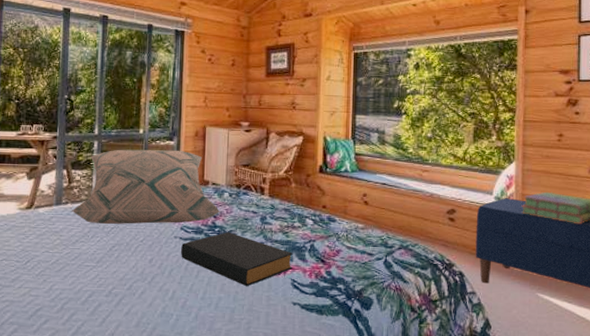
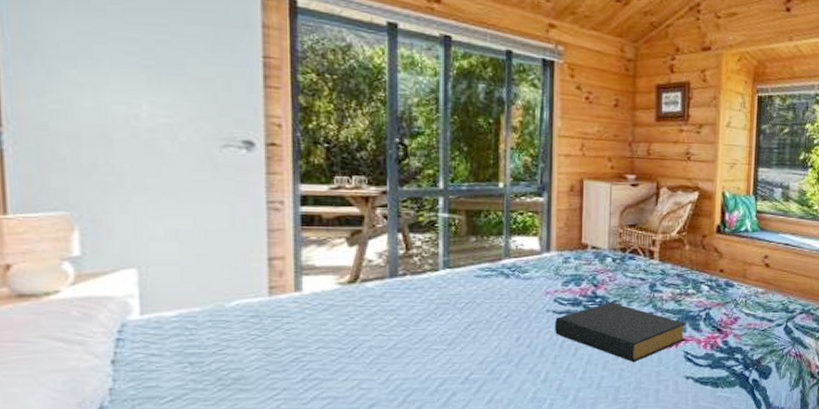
decorative pillow: present [71,149,221,224] -> none [410,207,602,298]

